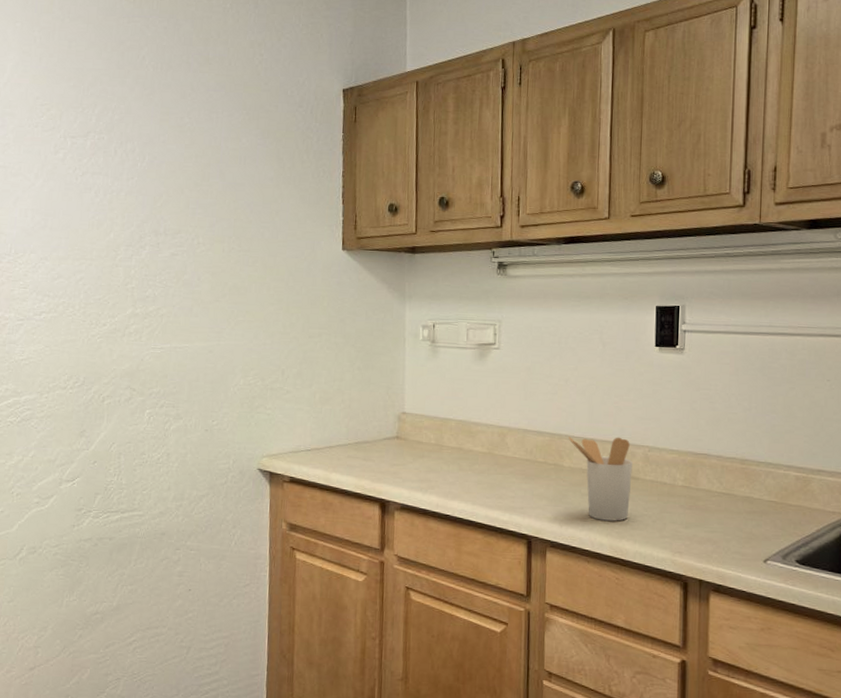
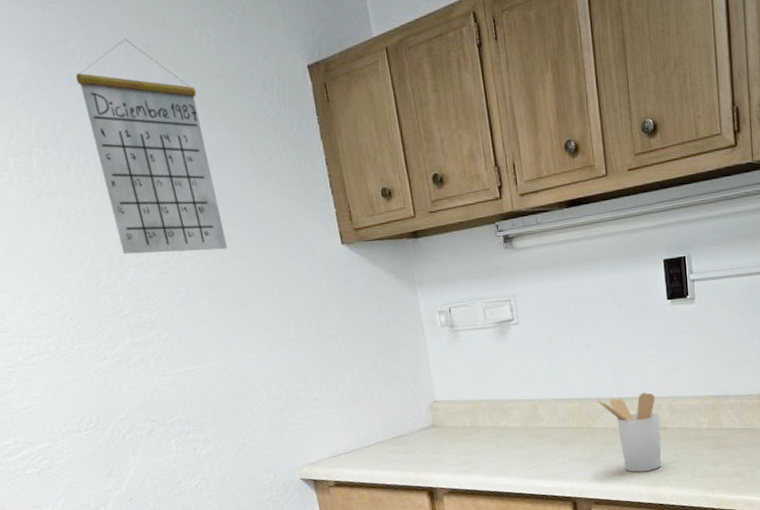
calendar: none [140,51,240,240] -> present [75,39,227,255]

